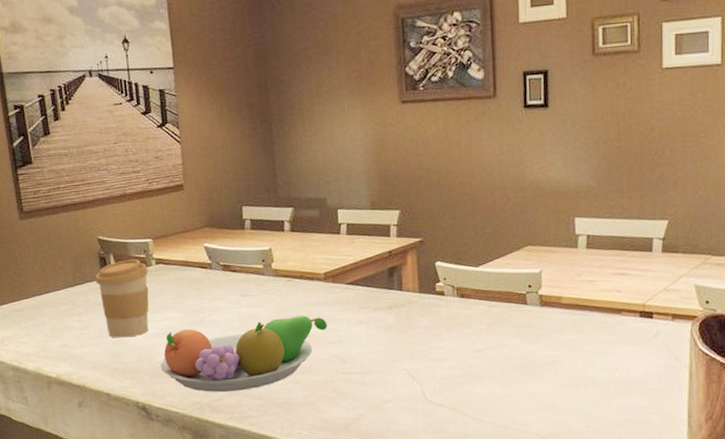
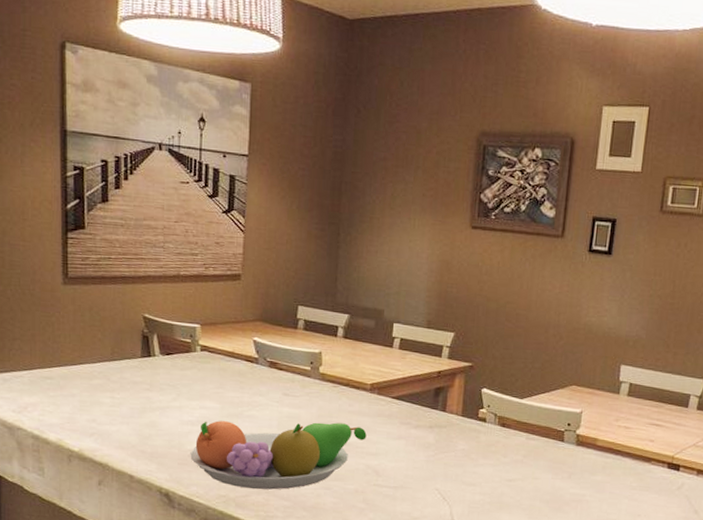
coffee cup: present [95,259,149,338] -> none [134,342,192,421]

